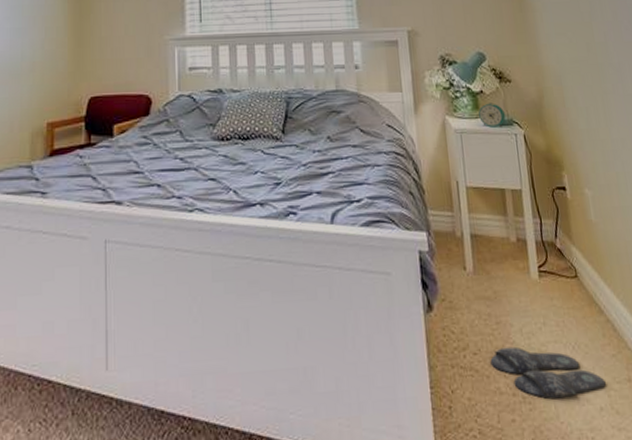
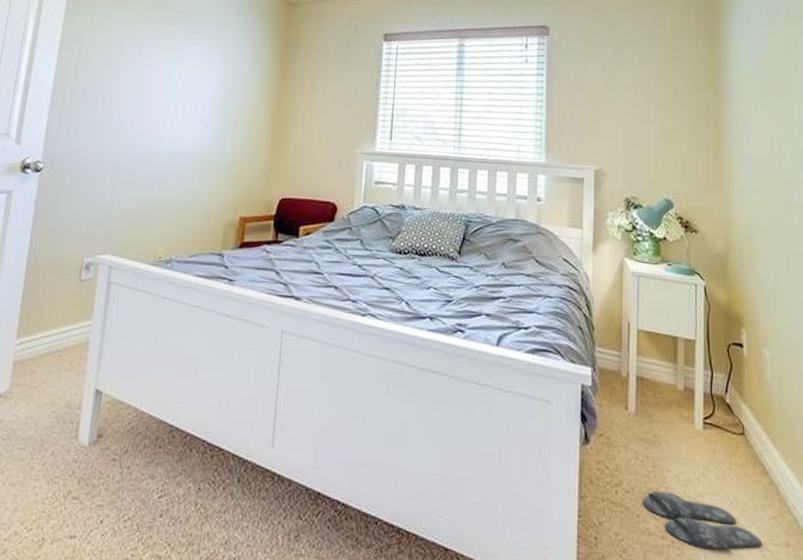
alarm clock: present [478,102,505,129] -> none [659,250,687,277]

